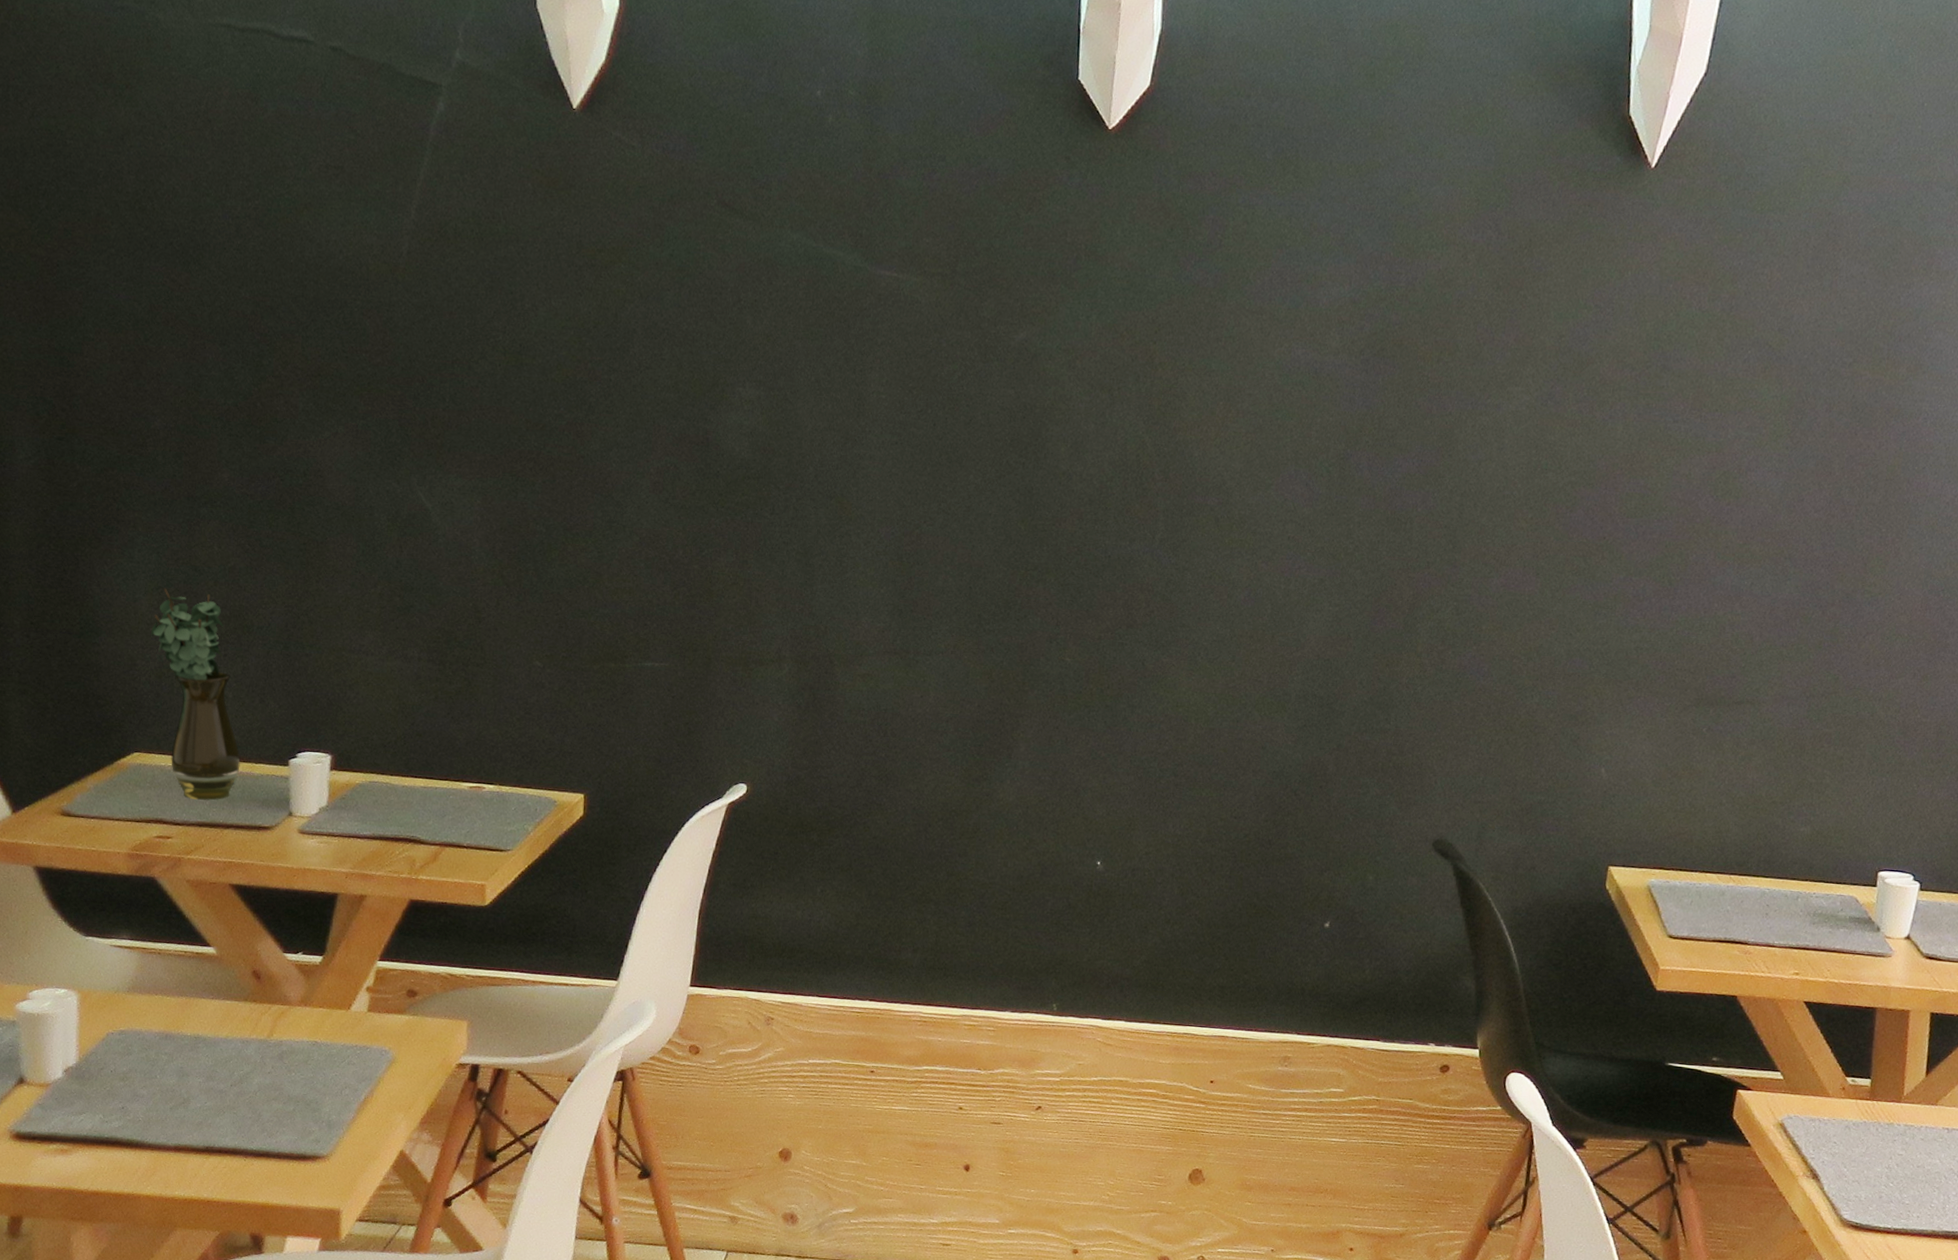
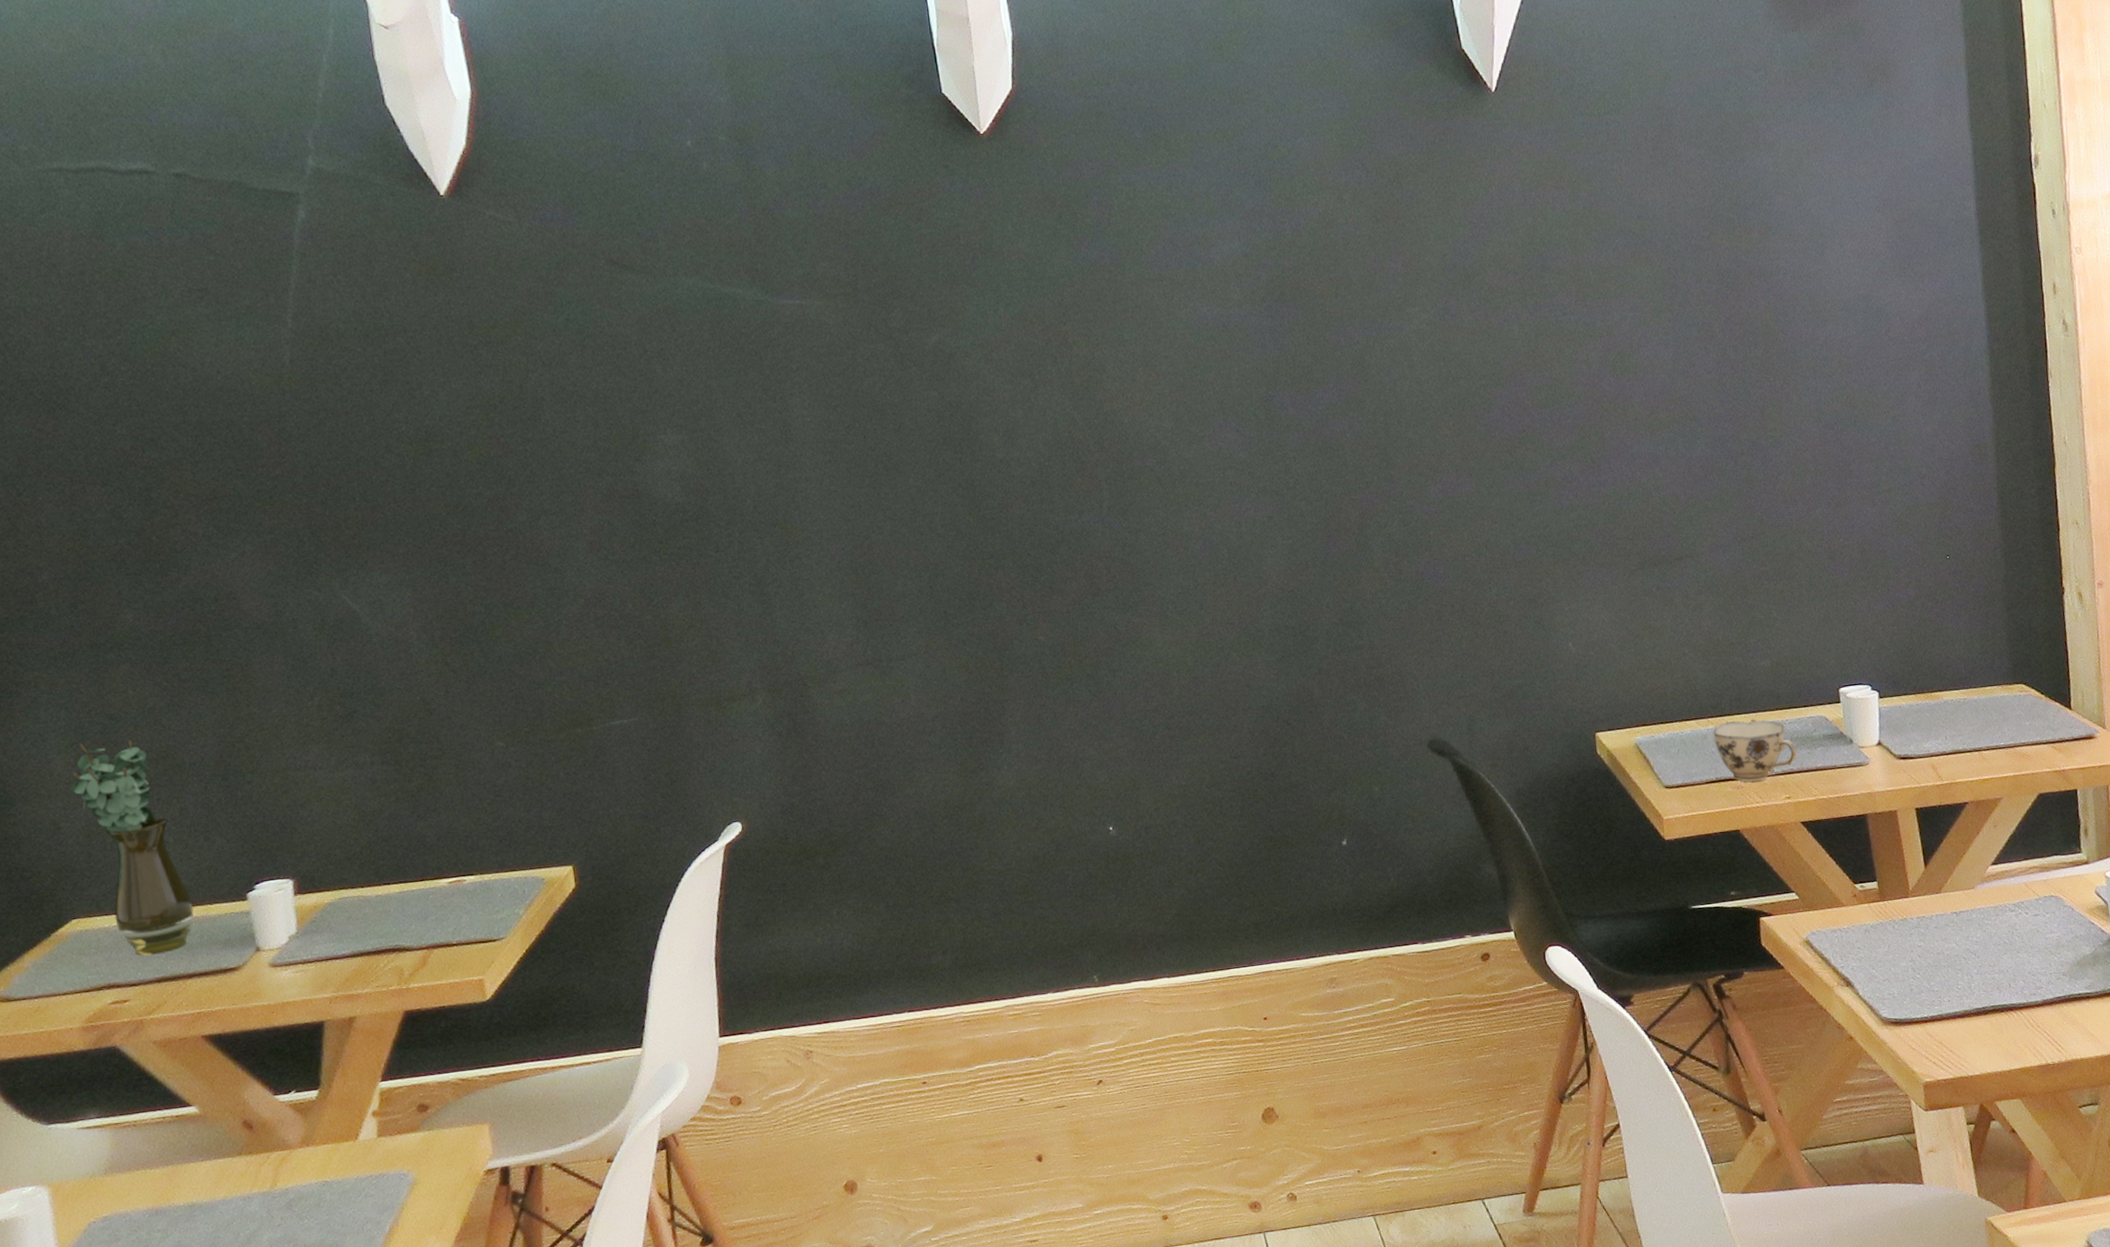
teacup: none [1731,882,1818,950] -> present [1713,719,1797,782]

